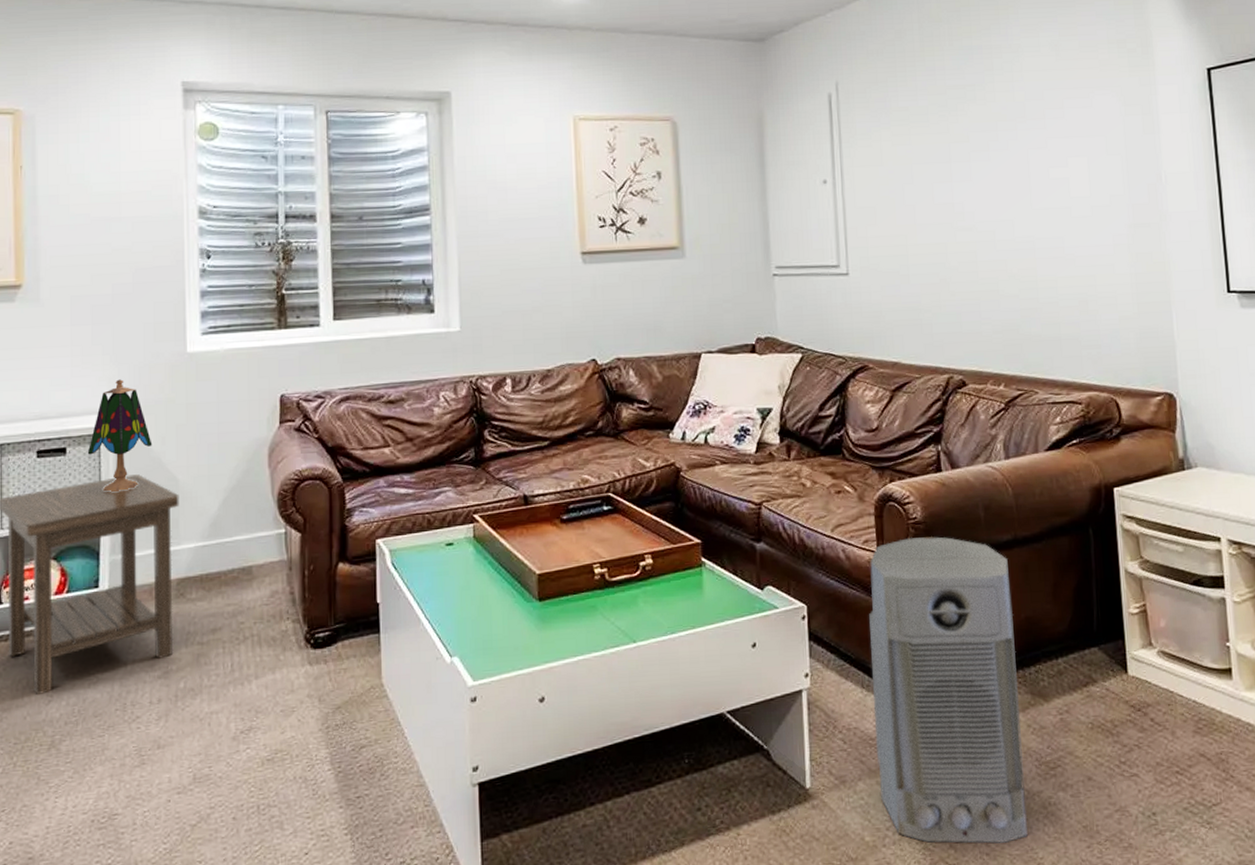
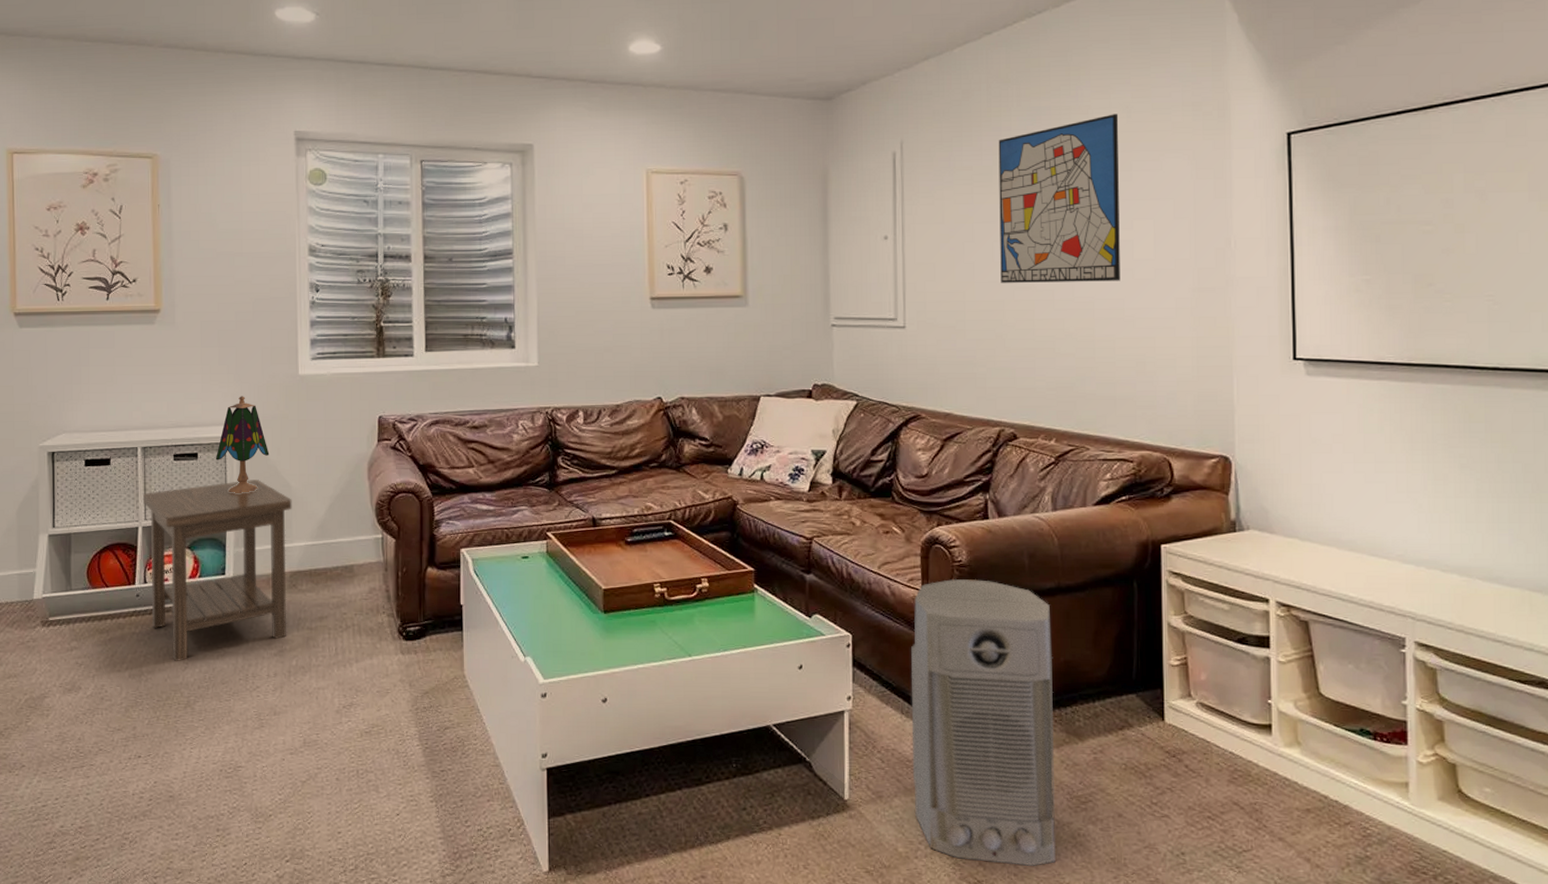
wall art: none [933,52,1059,225] -> present [998,114,1120,283]

